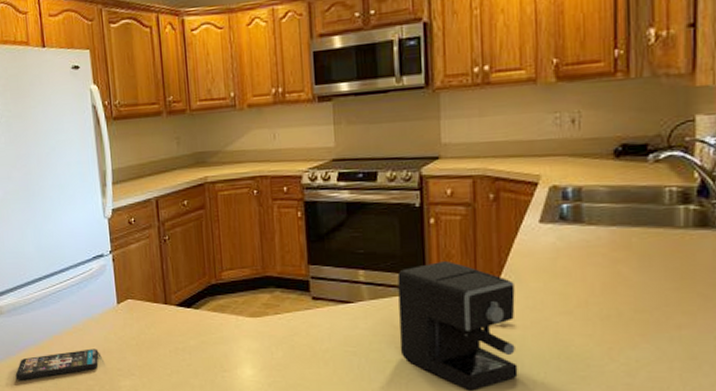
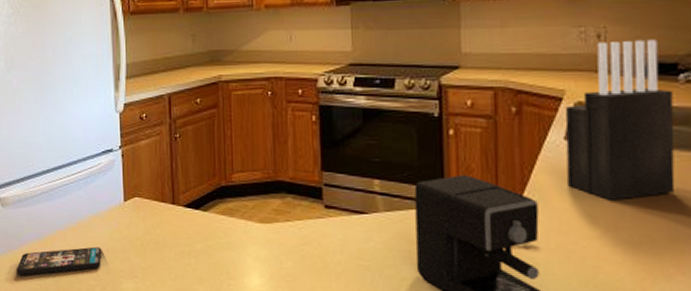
knife block: none [540,121,643,277] -> present [565,39,676,200]

